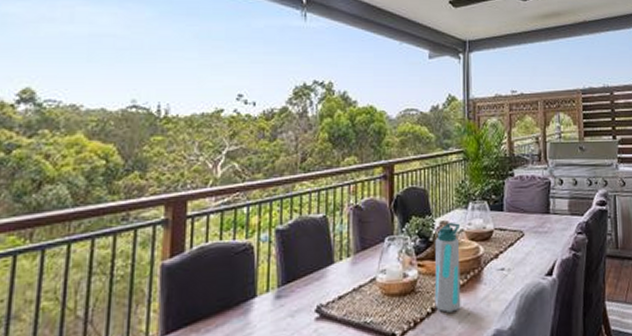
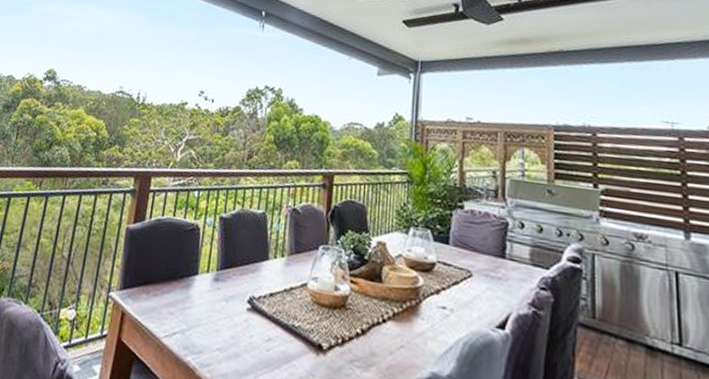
water bottle: present [434,222,461,313] -> none [365,243,398,340]

